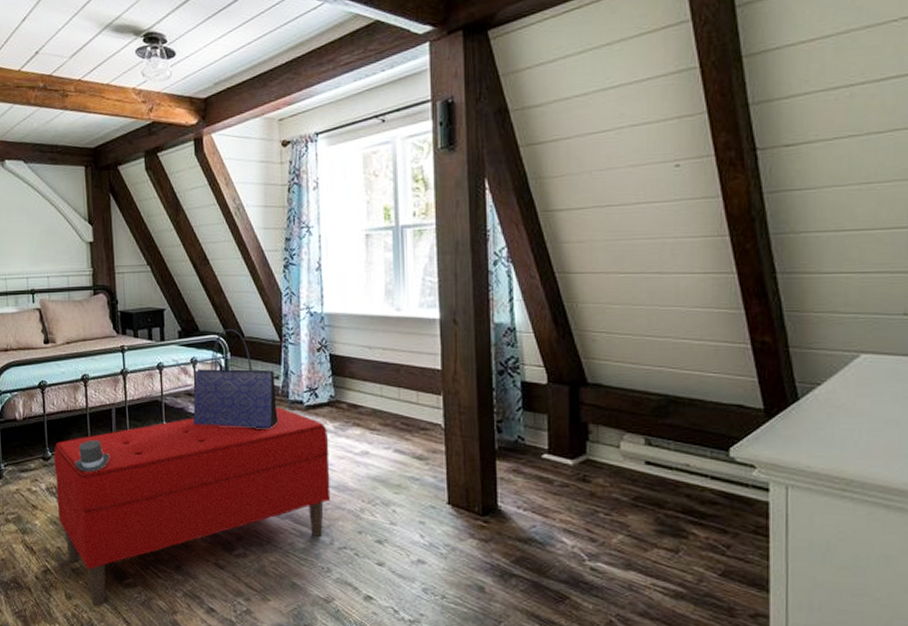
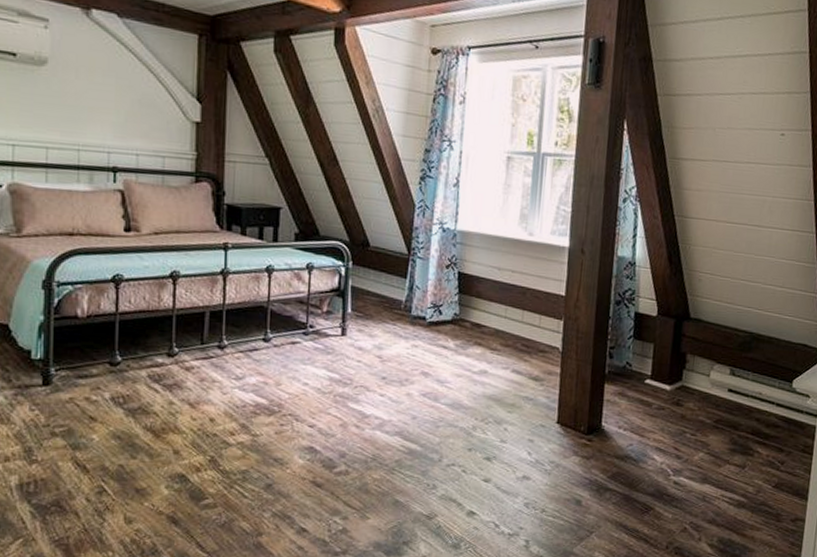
bench: present [53,406,330,607] -> none [123,321,449,531]
top hat: present [75,439,109,472] -> none [152,344,197,381]
tote bag: present [193,328,280,428] -> none [303,236,404,343]

